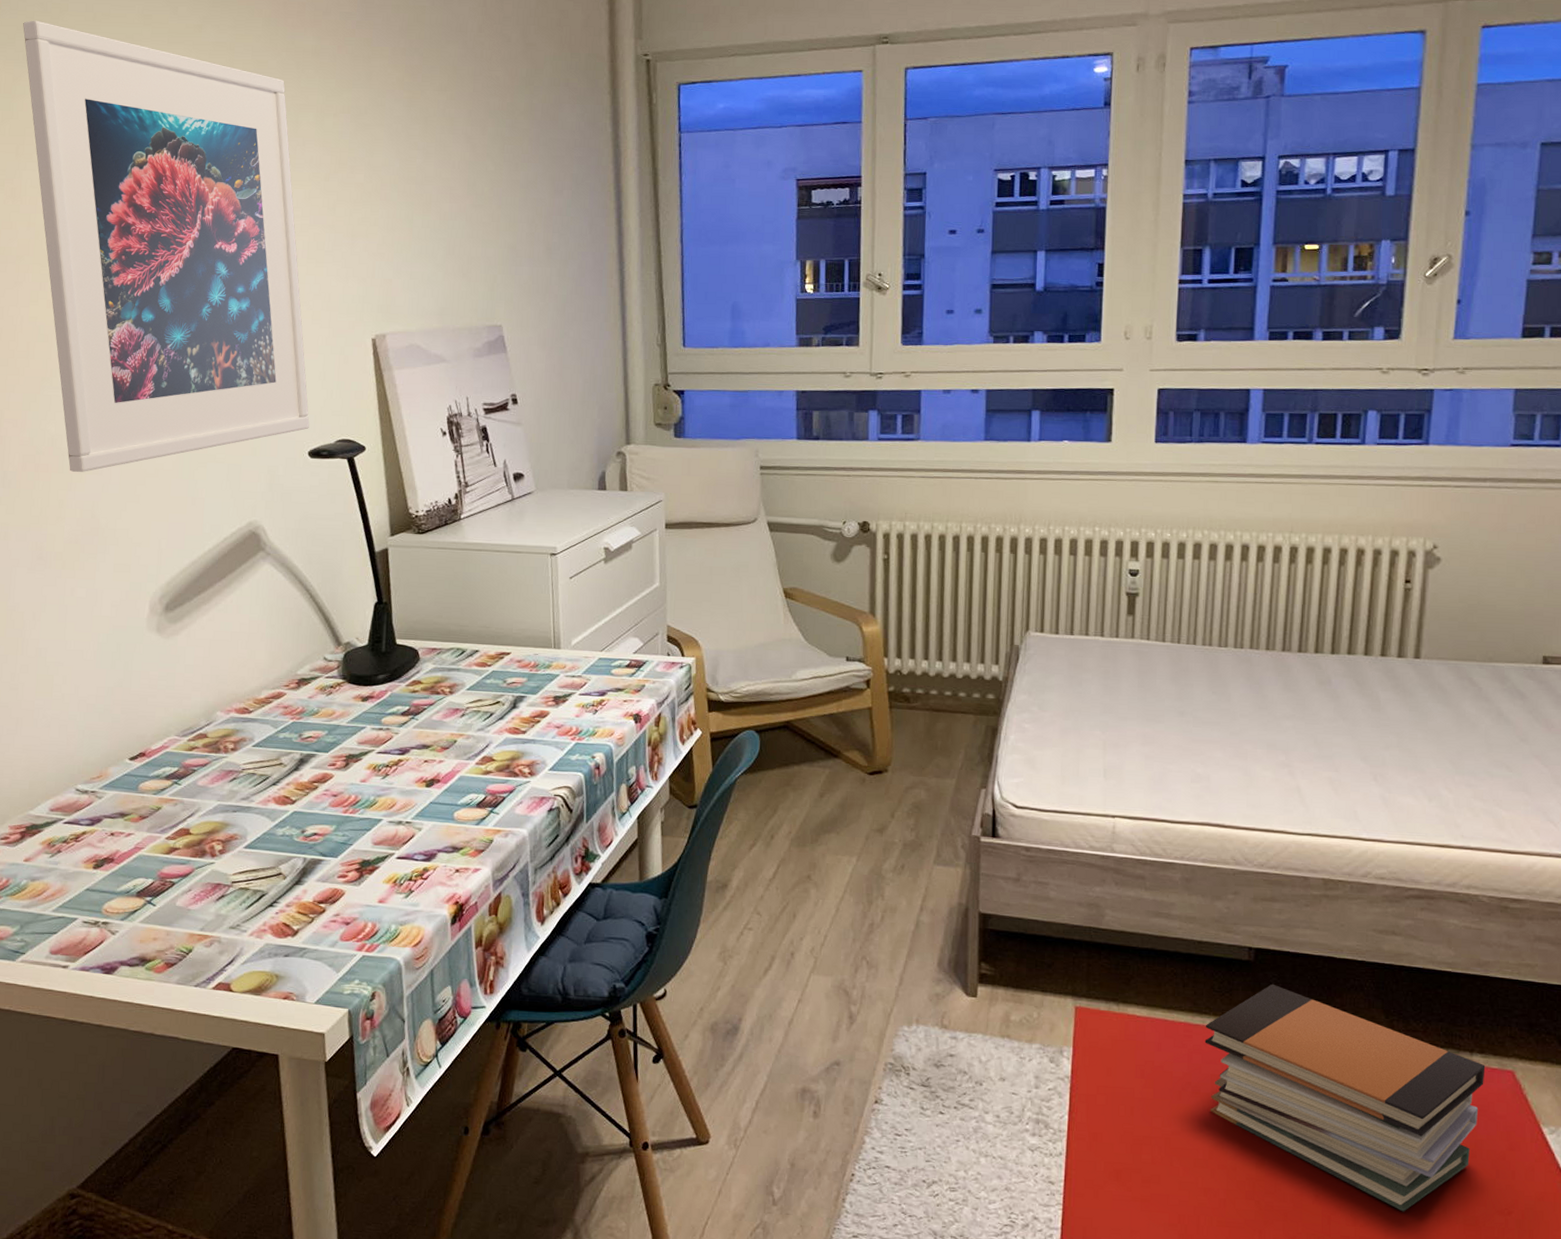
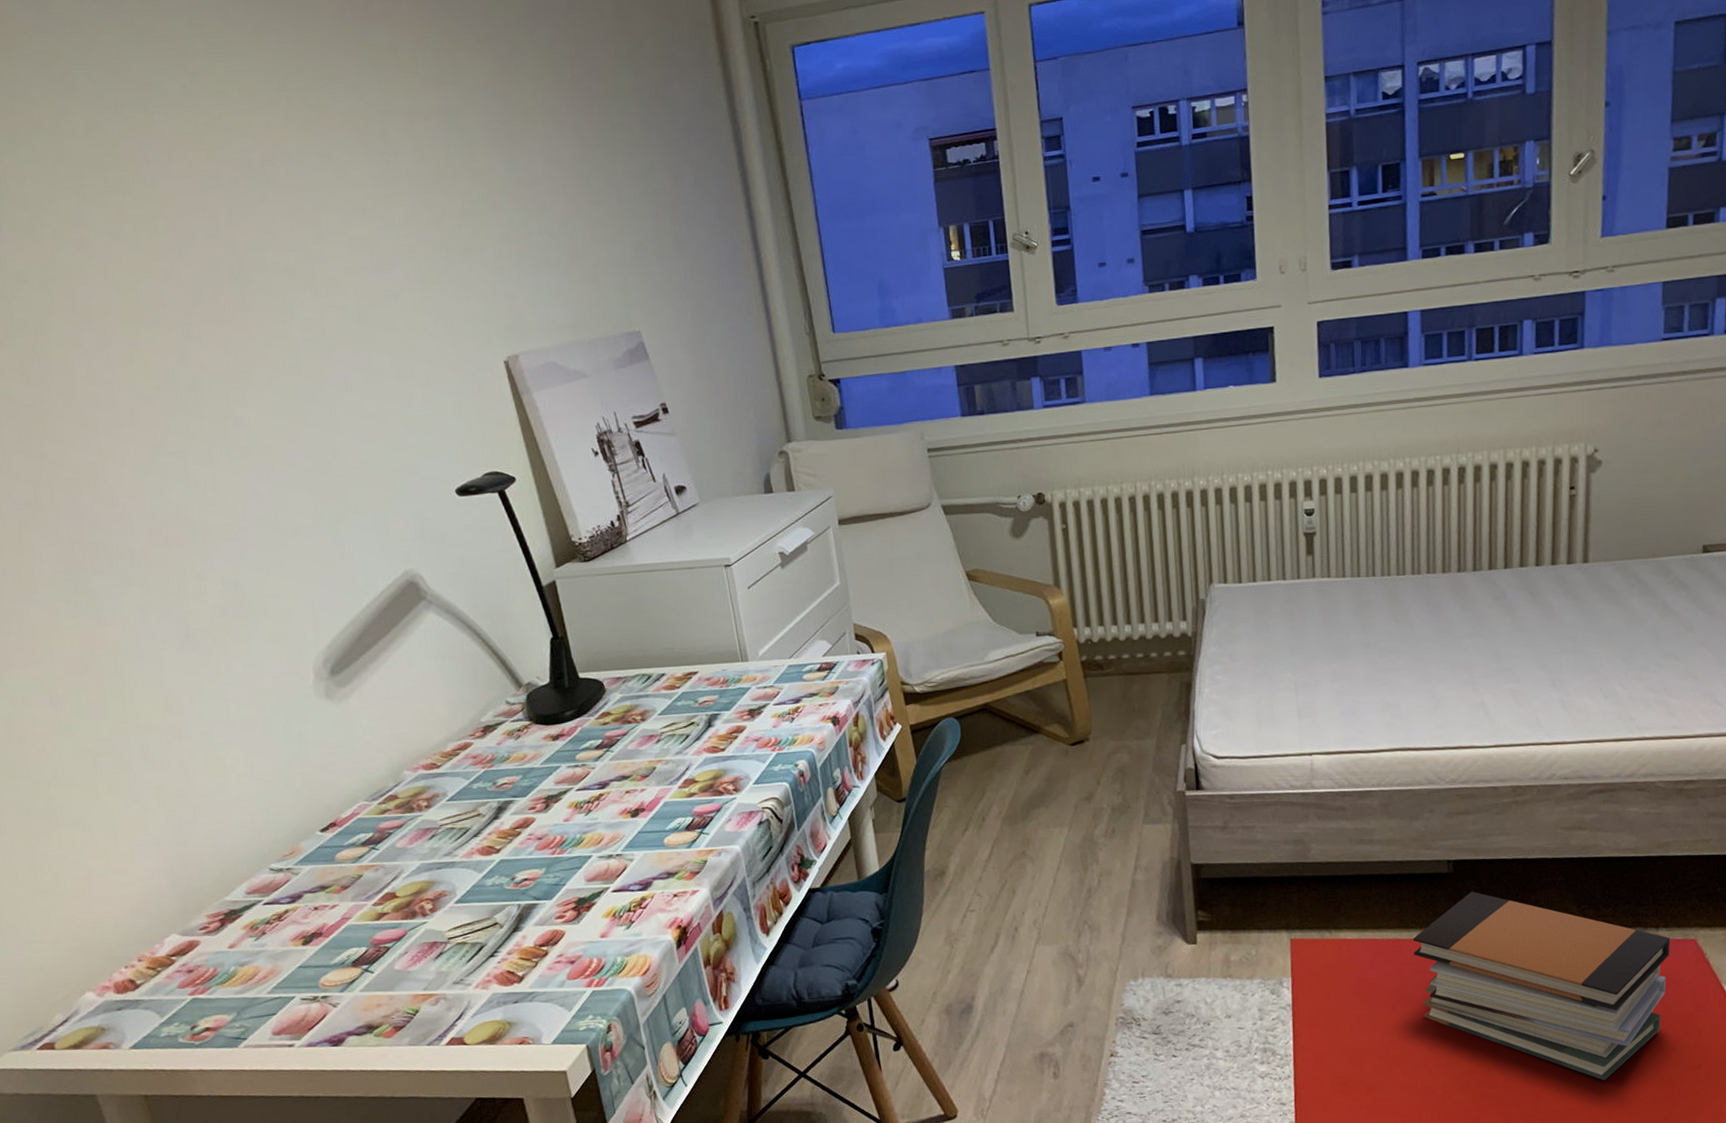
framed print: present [23,20,310,472] -> none [56,43,452,541]

